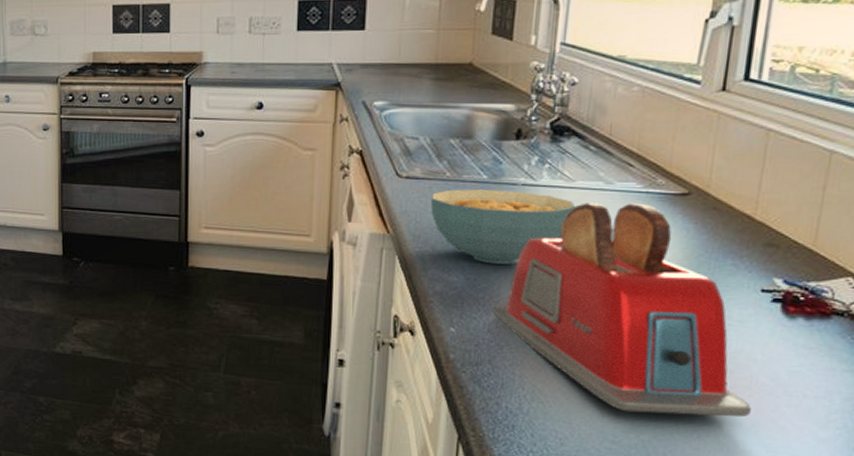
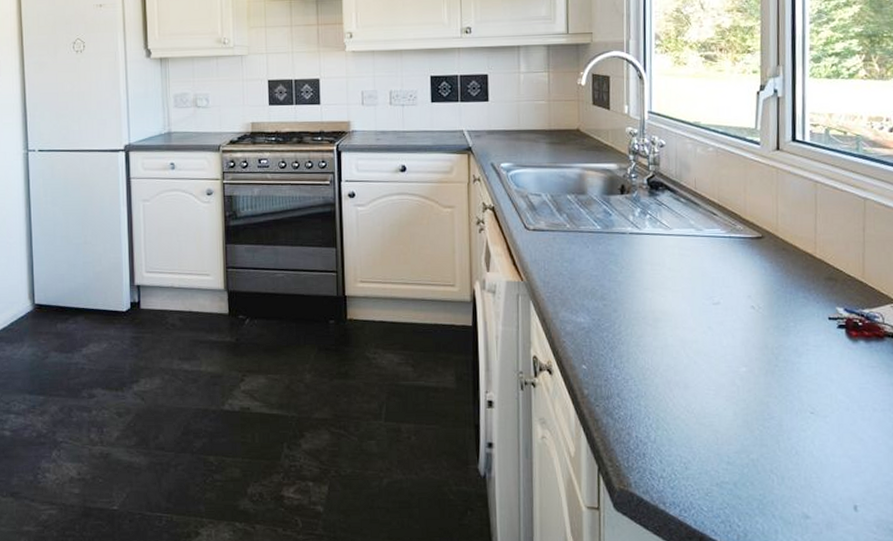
cereal bowl: present [430,189,576,264] -> none [555,238,675,305]
toaster: present [491,203,751,418] -> none [615,246,835,434]

